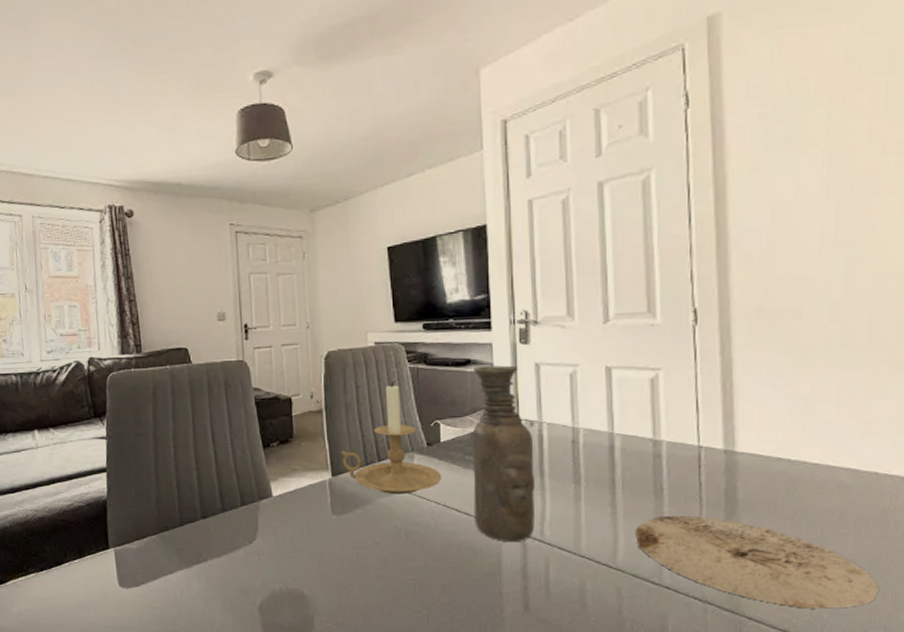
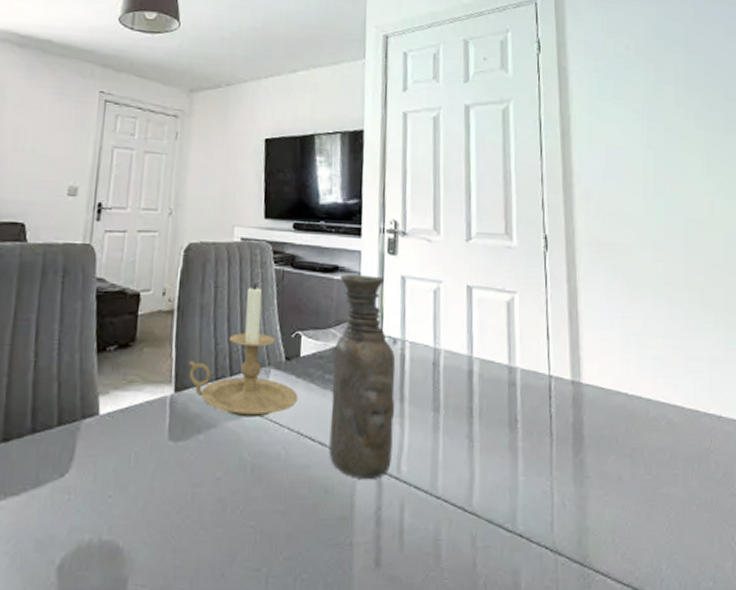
plate: present [635,515,879,609] -> none [490,451,707,559]

